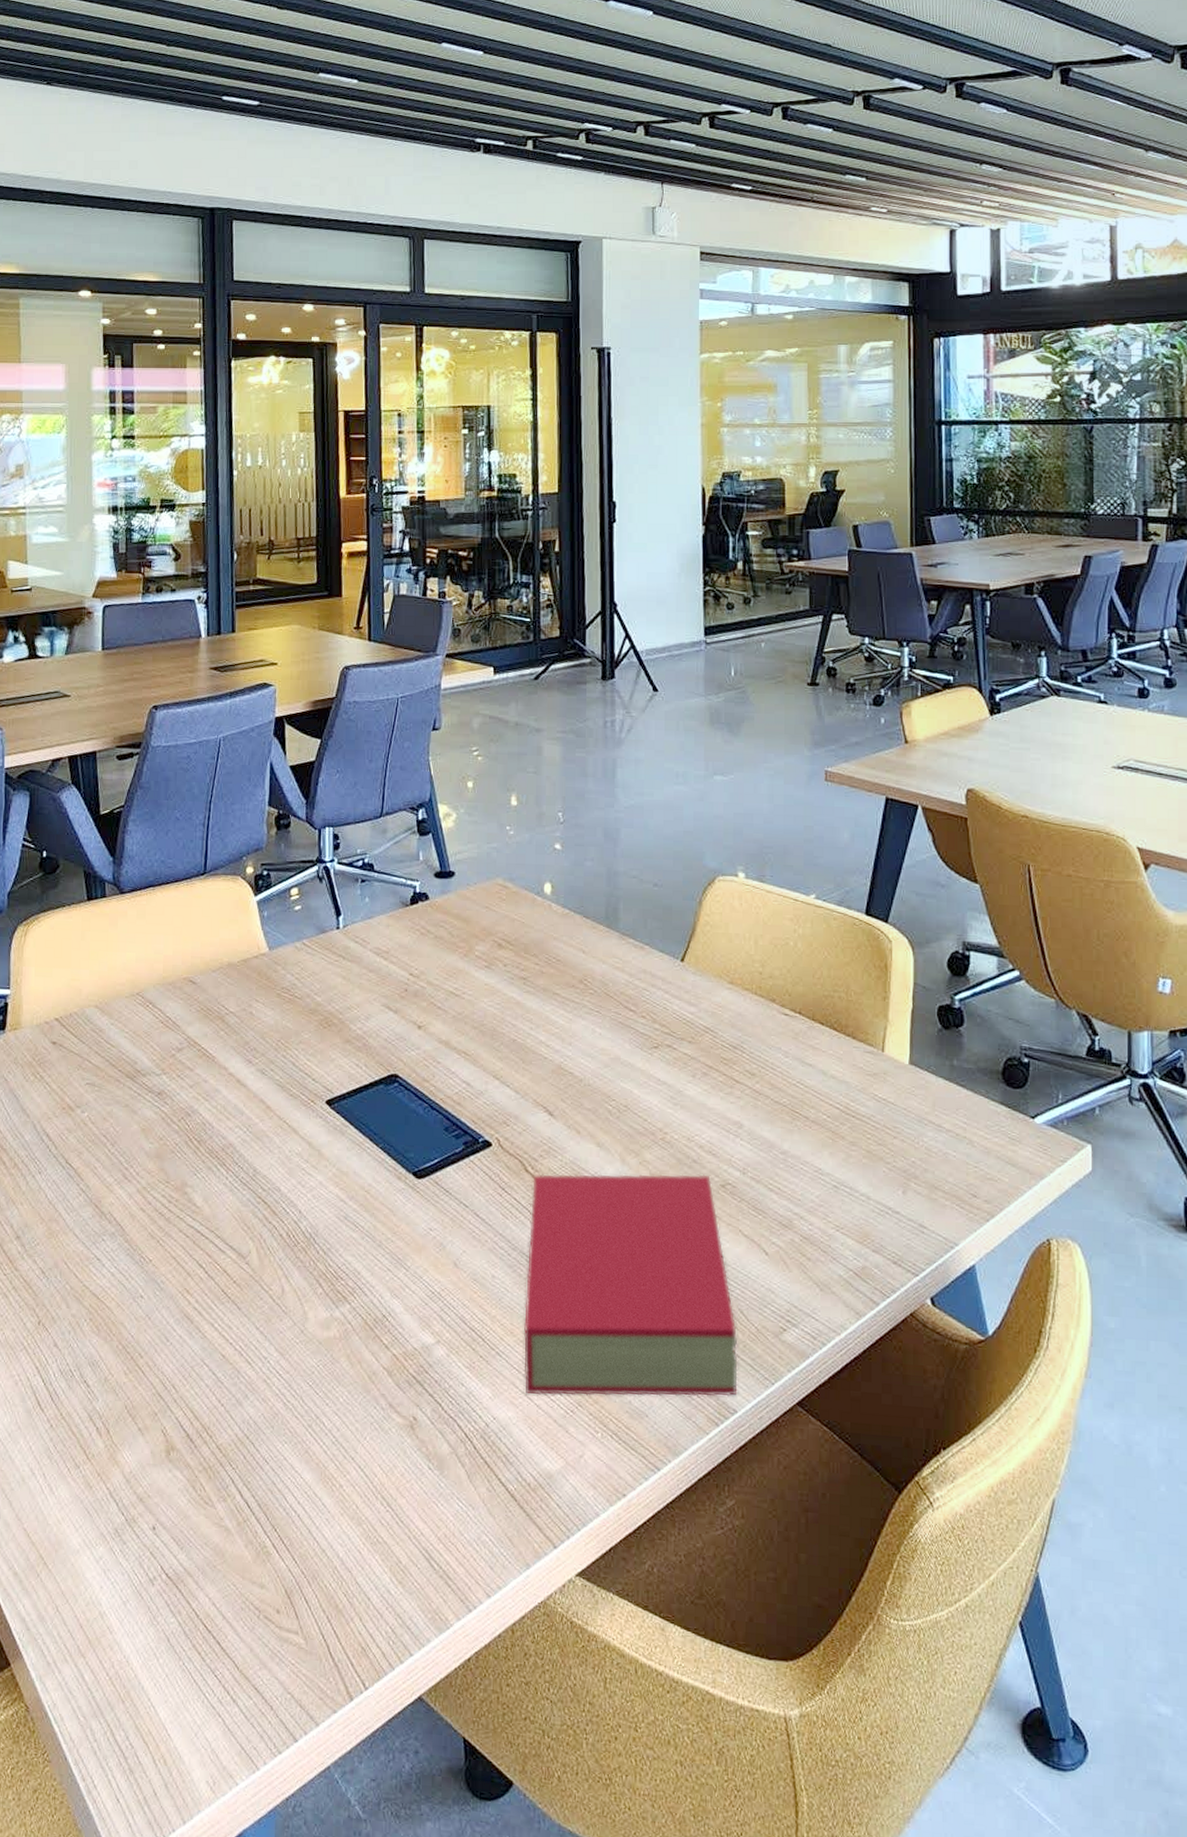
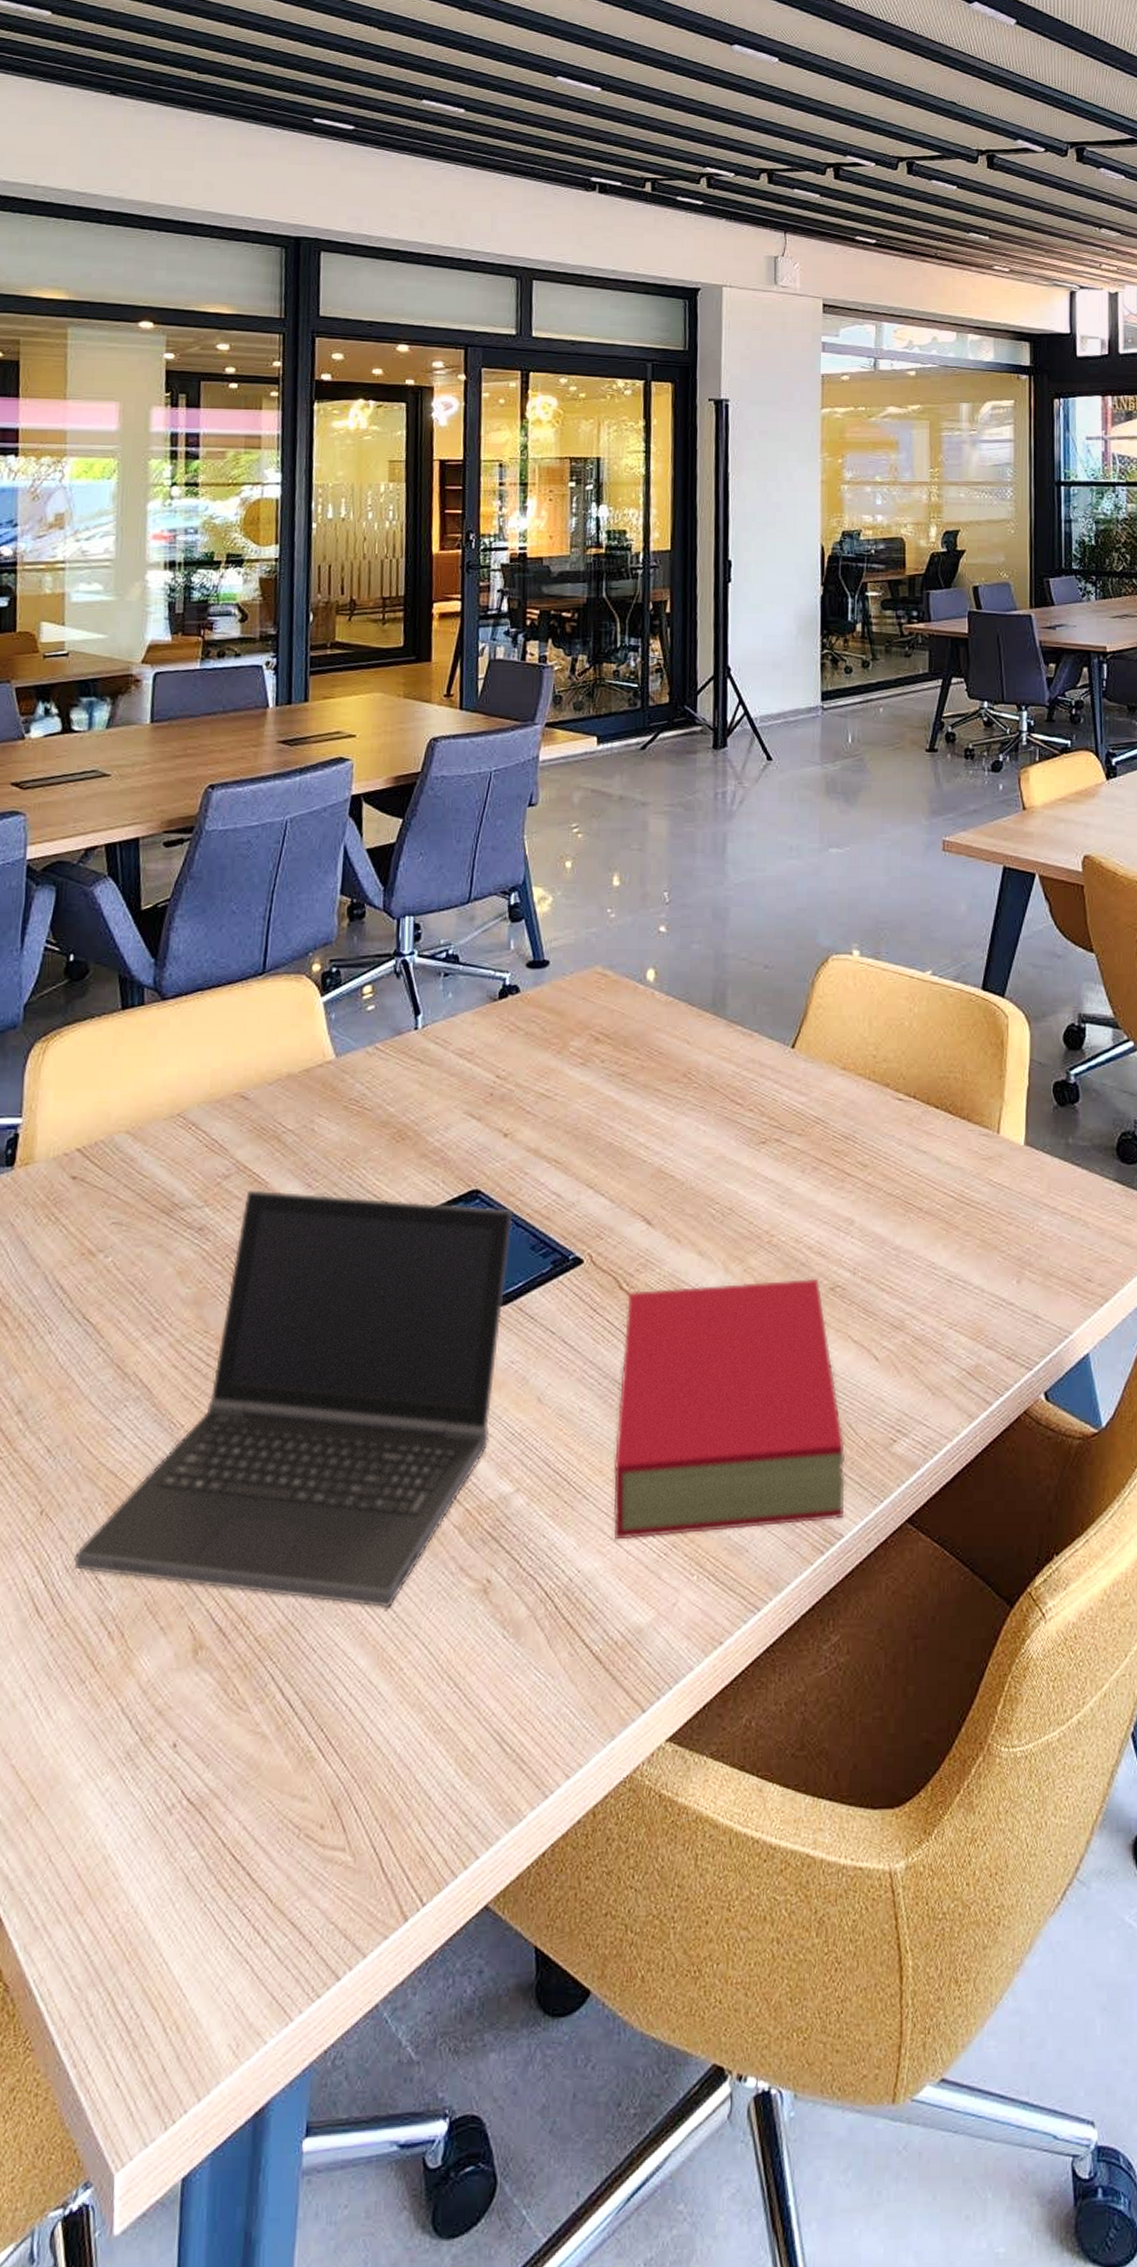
laptop computer: none [67,1062,428,1433] -> present [74,1190,513,1609]

